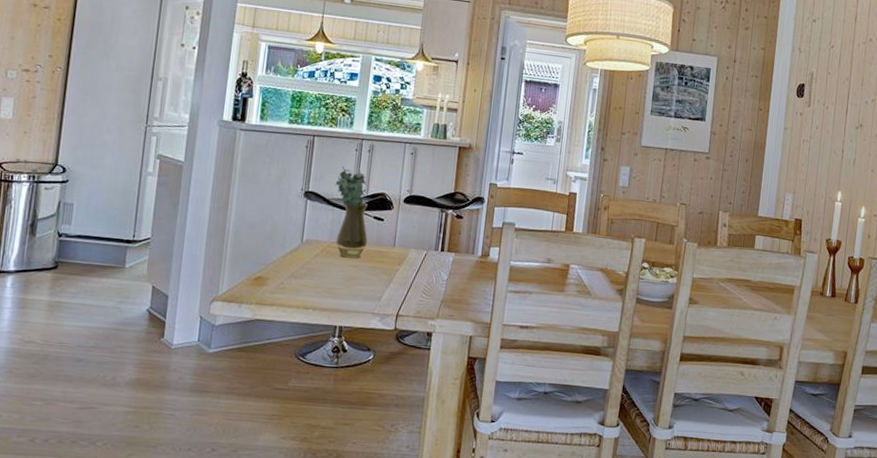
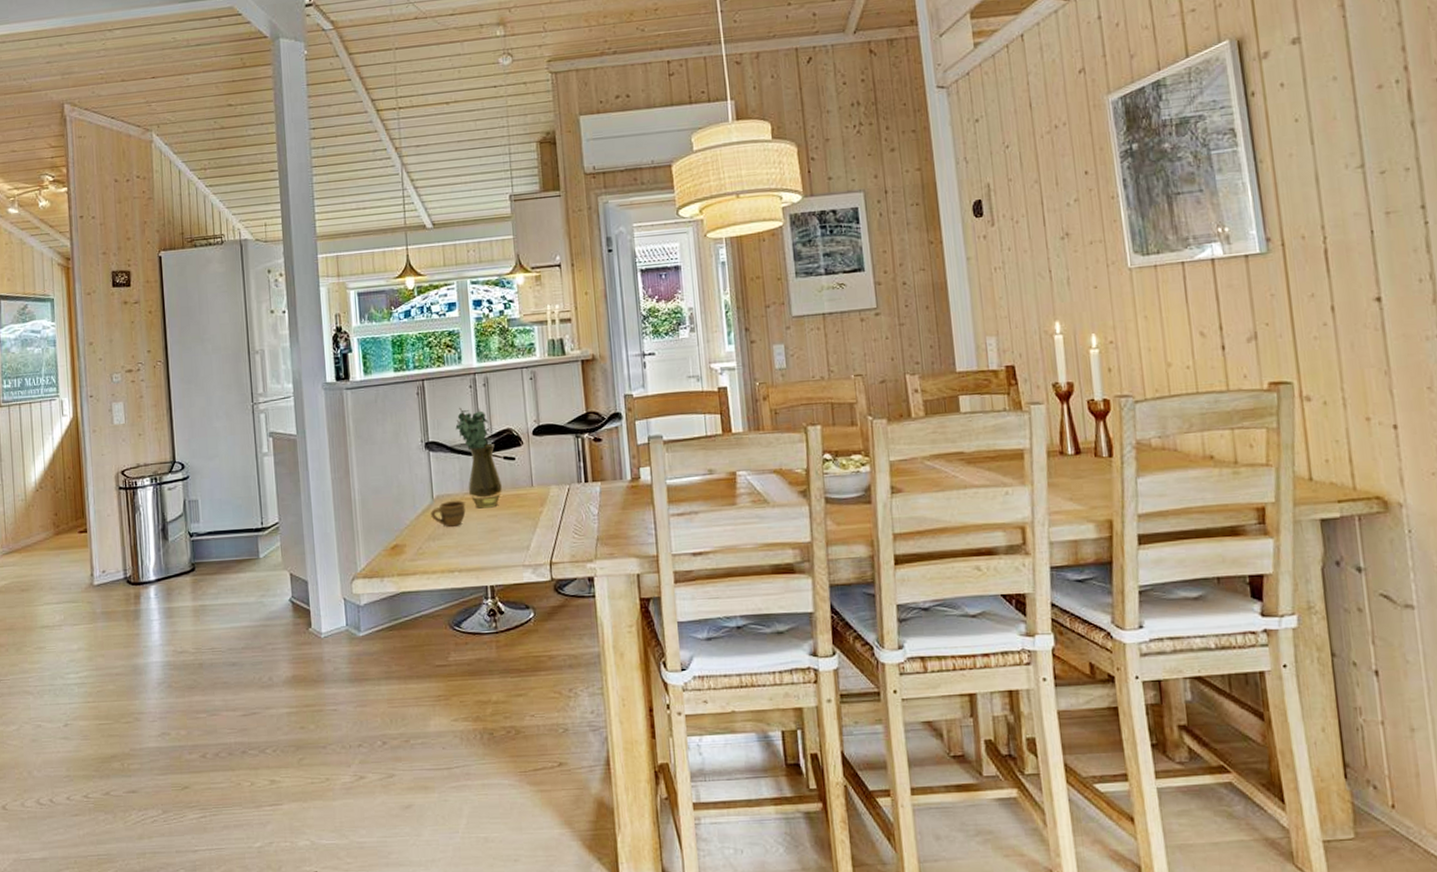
cup: none [297,246,331,270] -> present [431,500,466,527]

